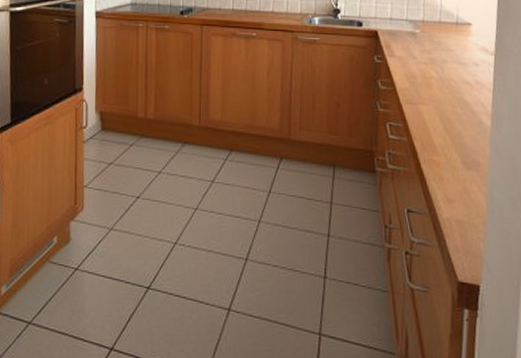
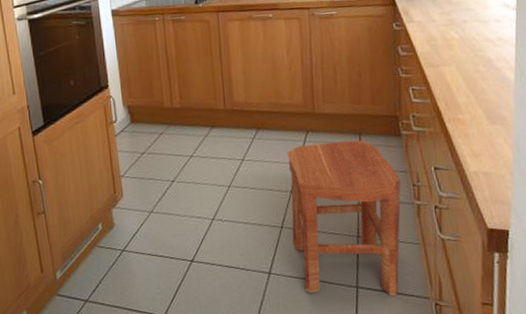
stool: none [256,172,373,348] -> present [287,140,401,296]

